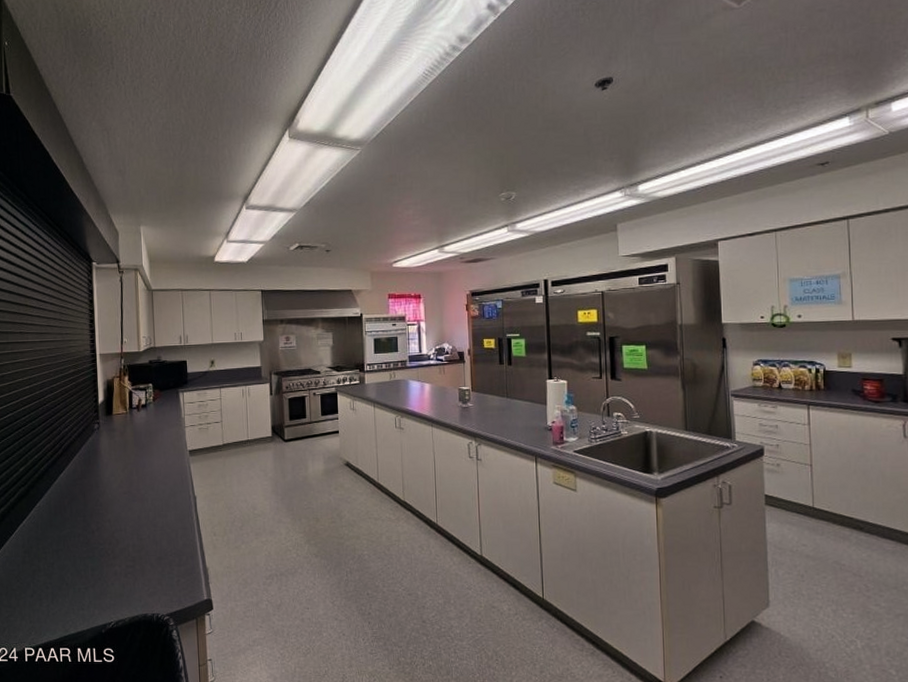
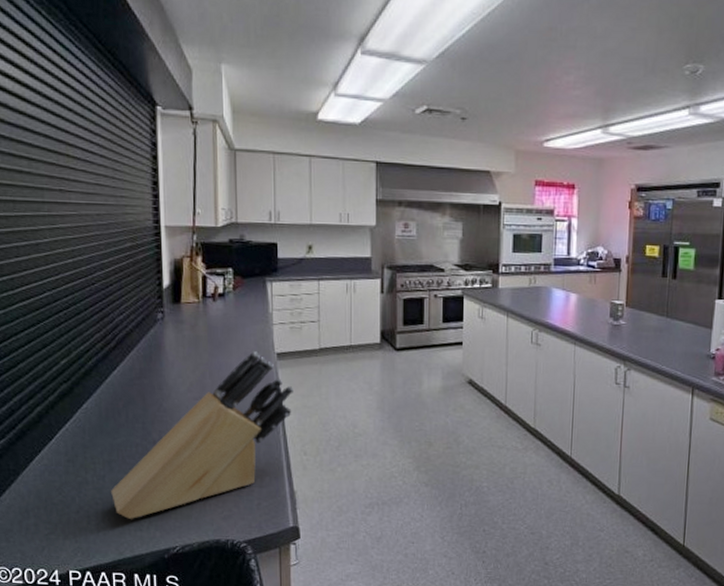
knife block: none [59,450,204,600] -> present [111,351,295,519]

